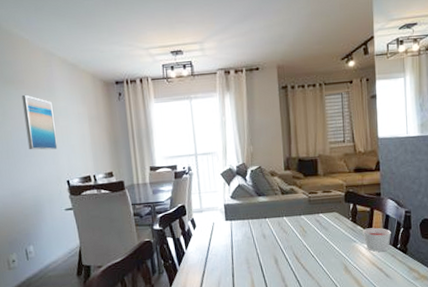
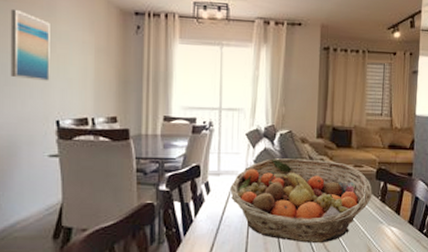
fruit basket: none [213,189,343,265] -> present [230,158,372,244]
candle: present [363,227,392,252] -> none [390,209,419,235]

